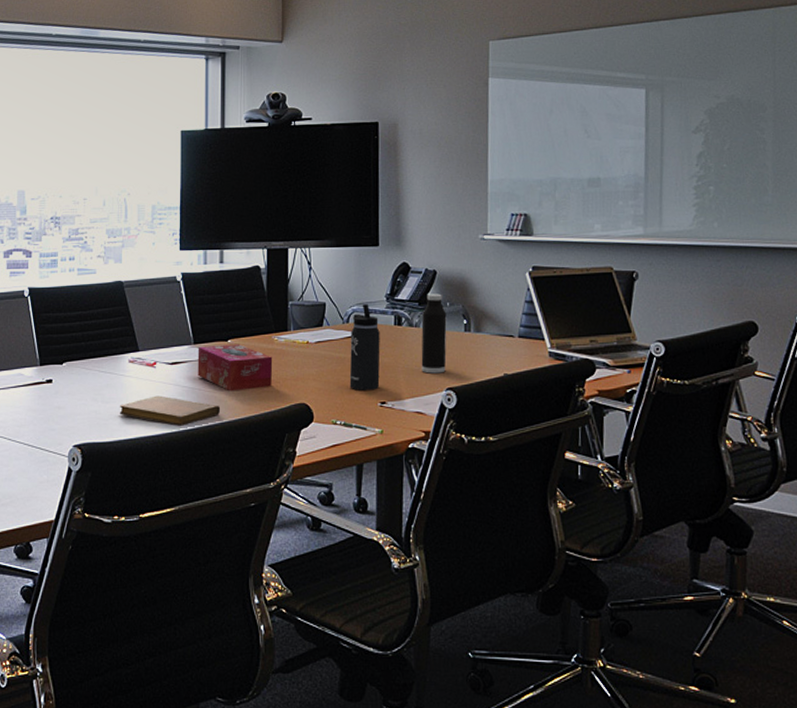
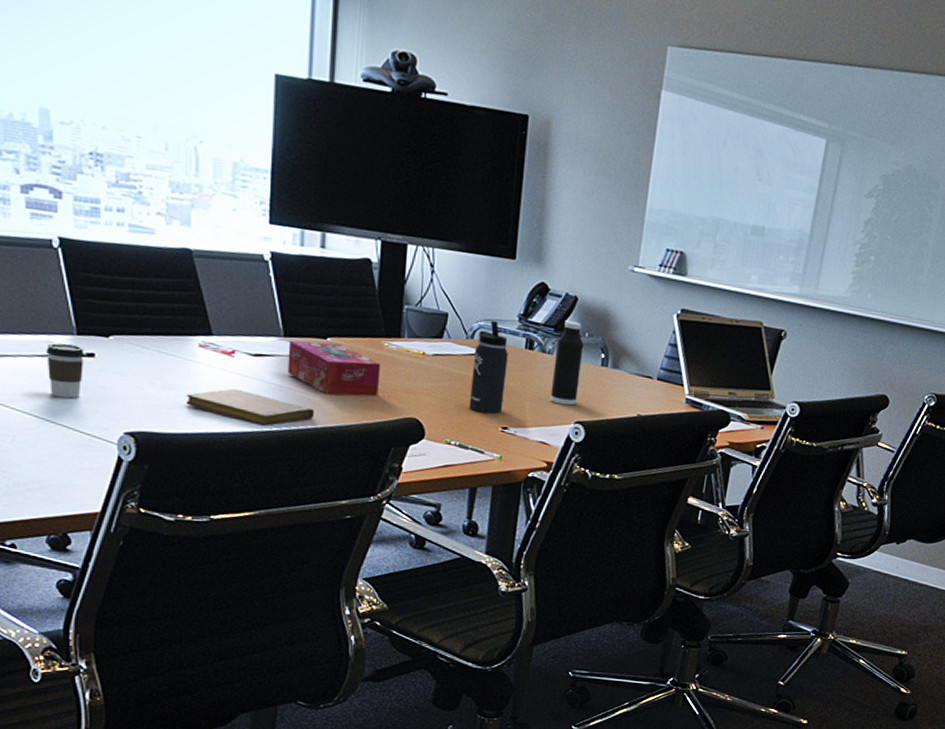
coffee cup: none [18,374,46,421] -> present [46,342,85,399]

